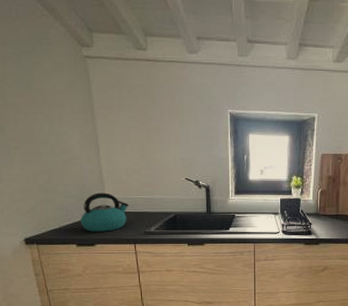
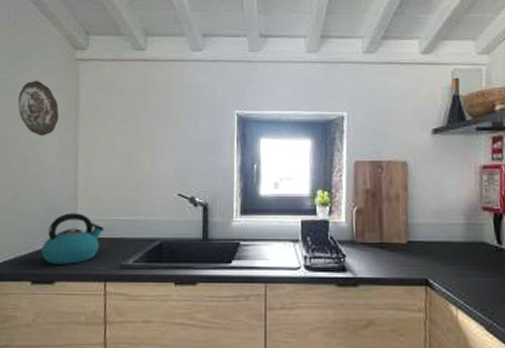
decorative plate: none [35,76,77,128] -> present [18,81,59,136]

